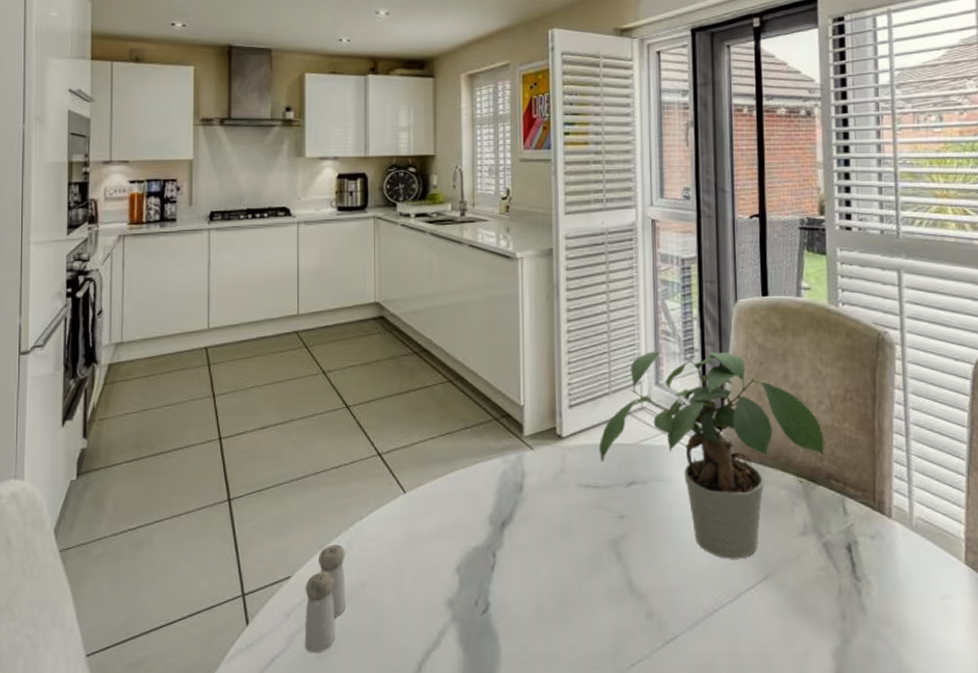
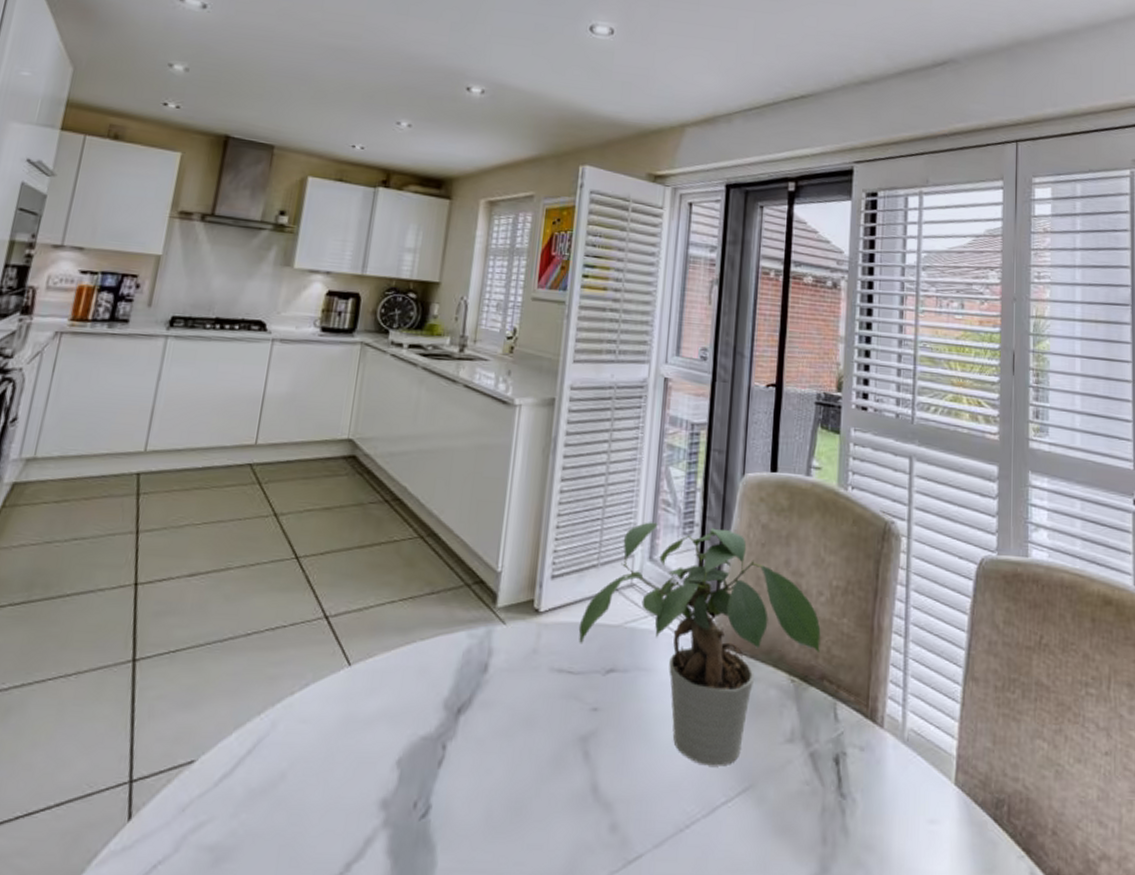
salt and pepper shaker: present [304,544,346,654] -> none [197,723,267,861]

